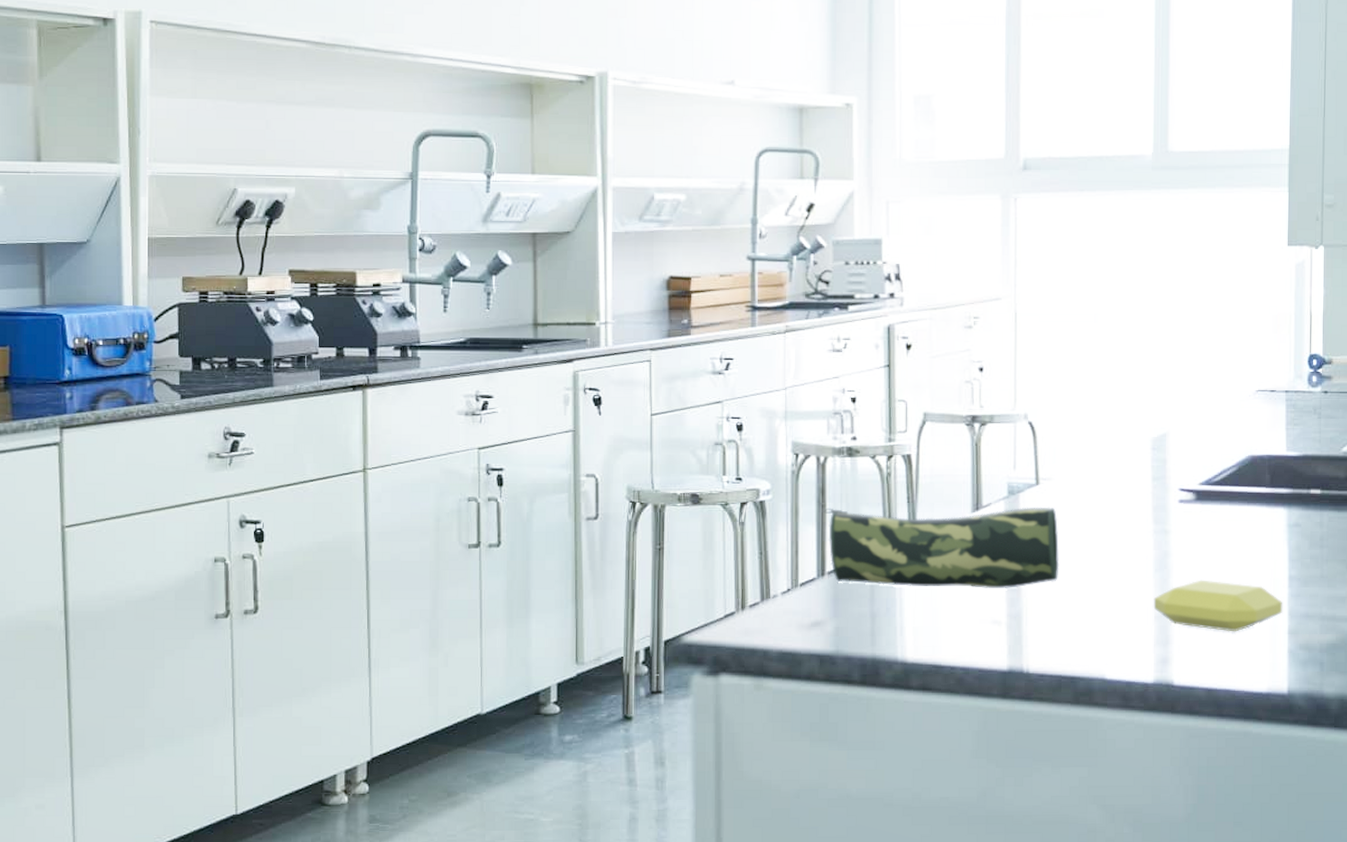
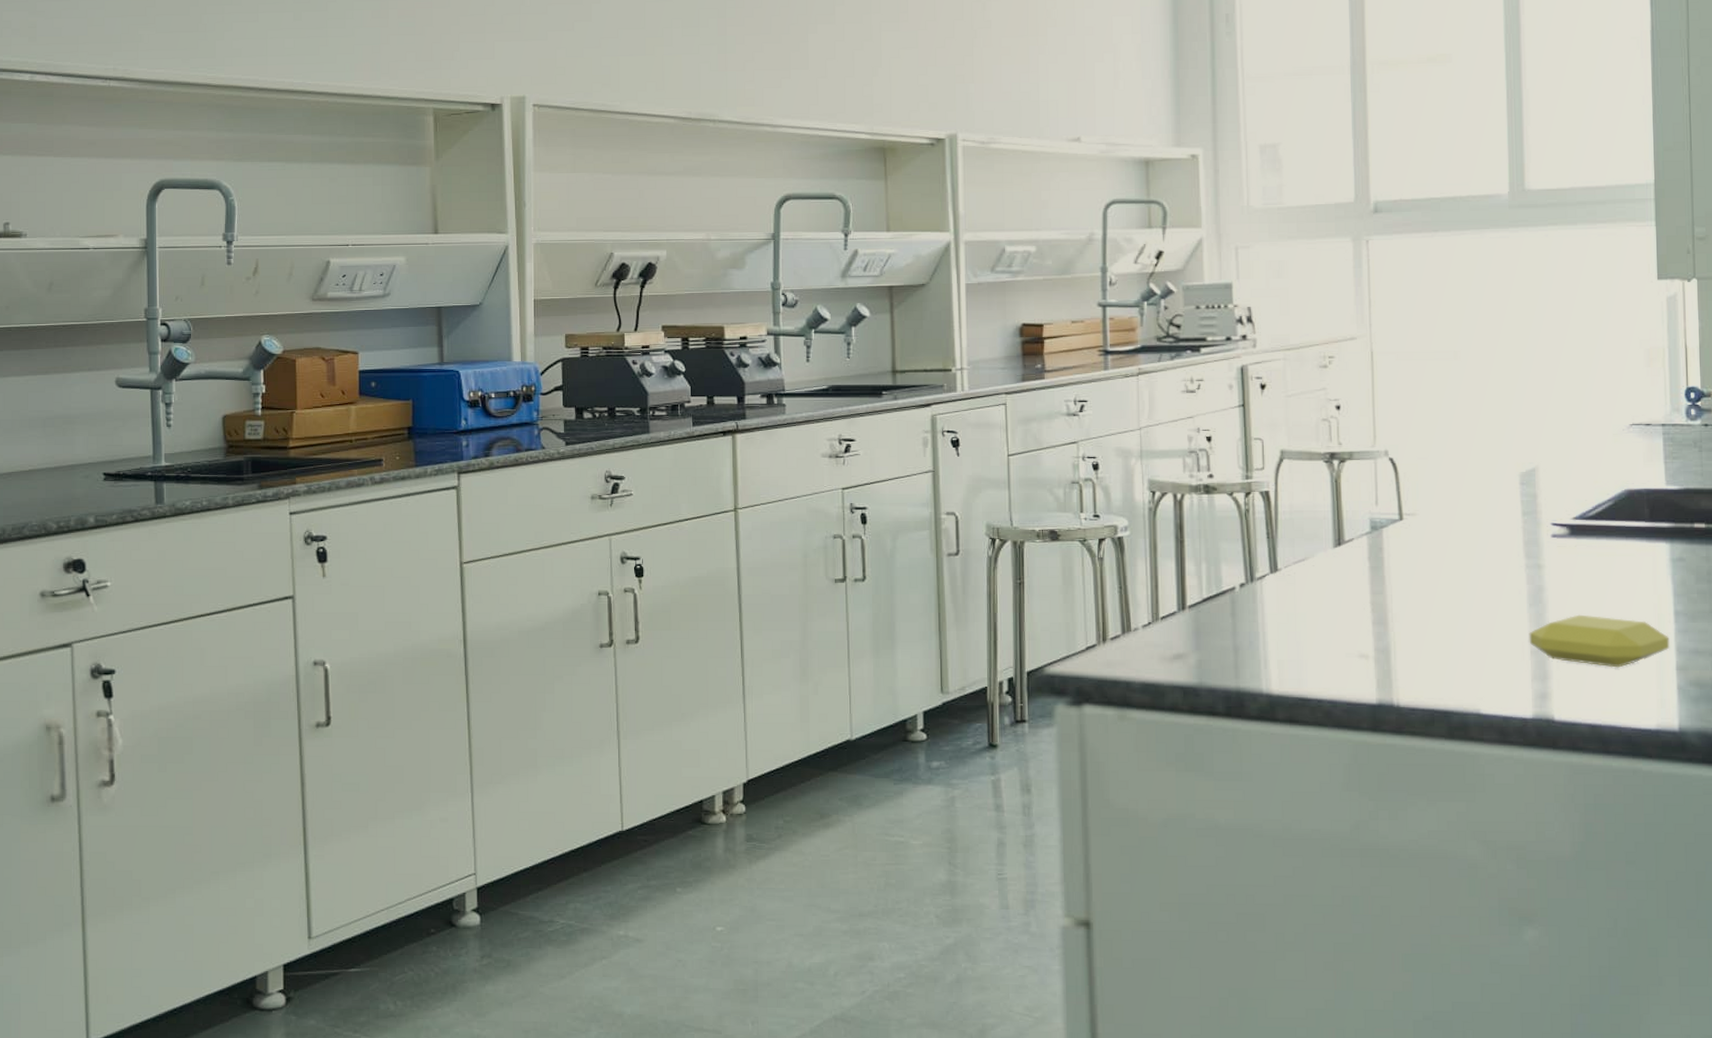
pencil case: present [823,506,1060,590] -> none [1181,542,1428,624]

